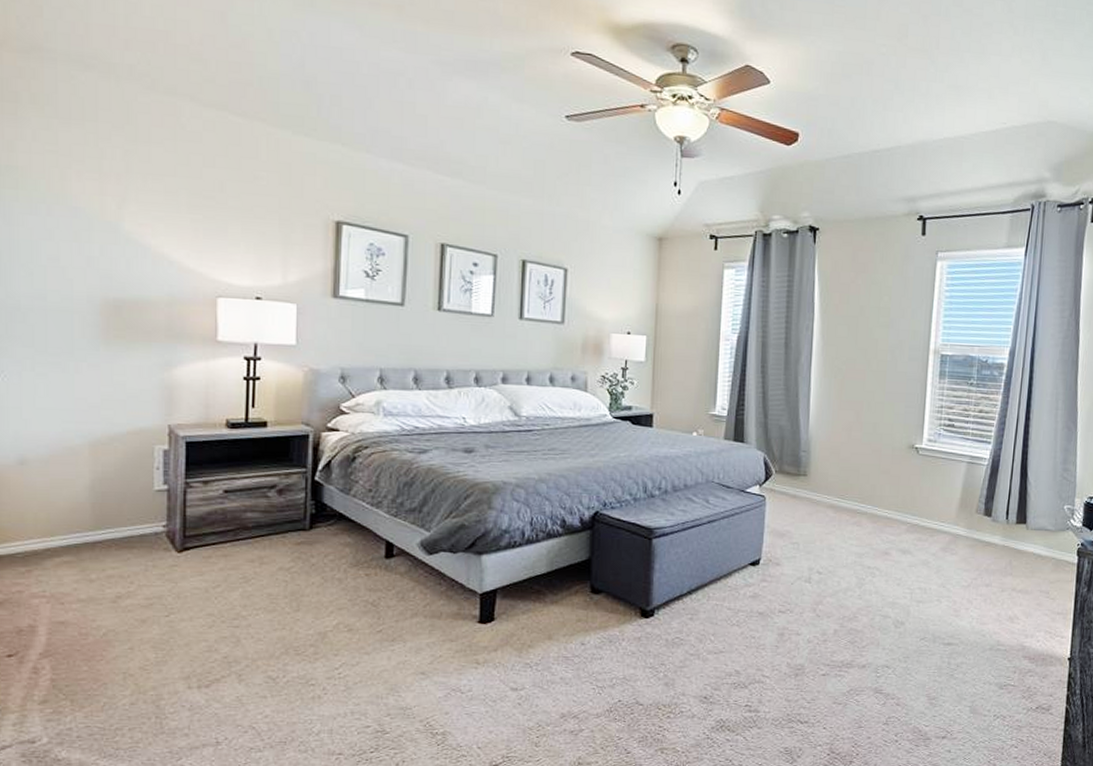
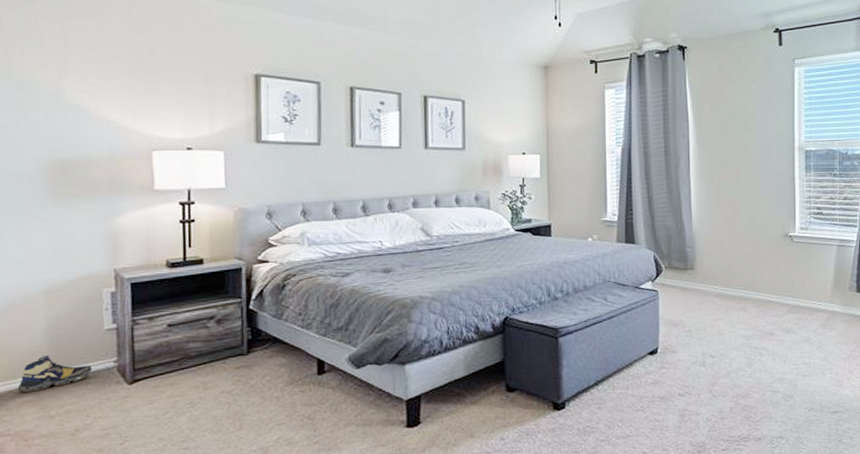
shoe: none [55,514,138,552] -> present [17,356,92,393]

